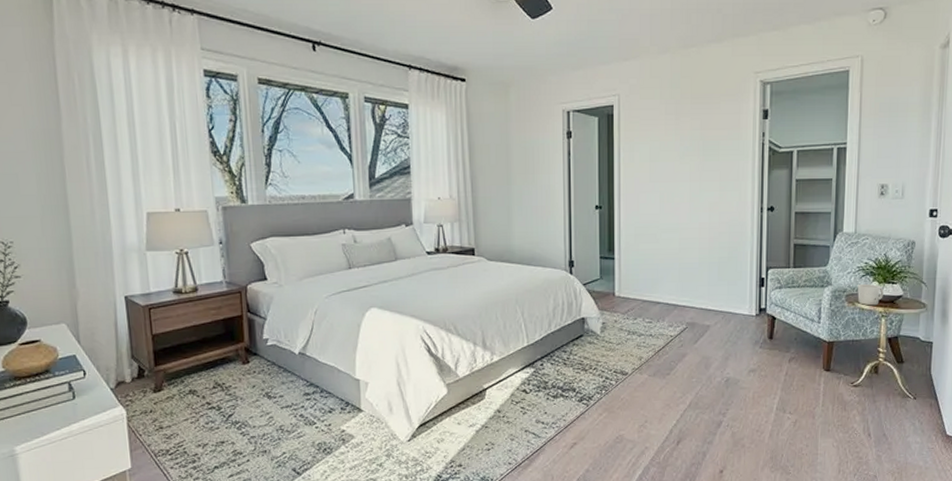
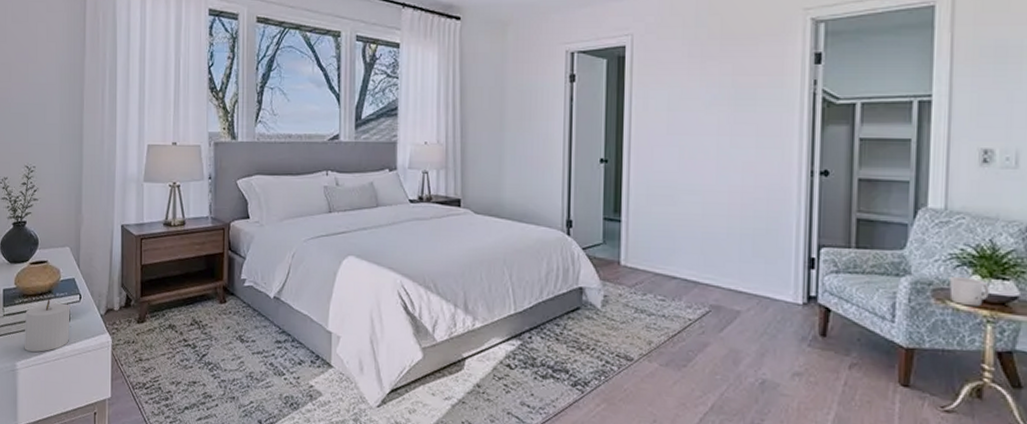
candle: none [19,379,76,435] -> present [24,300,70,353]

